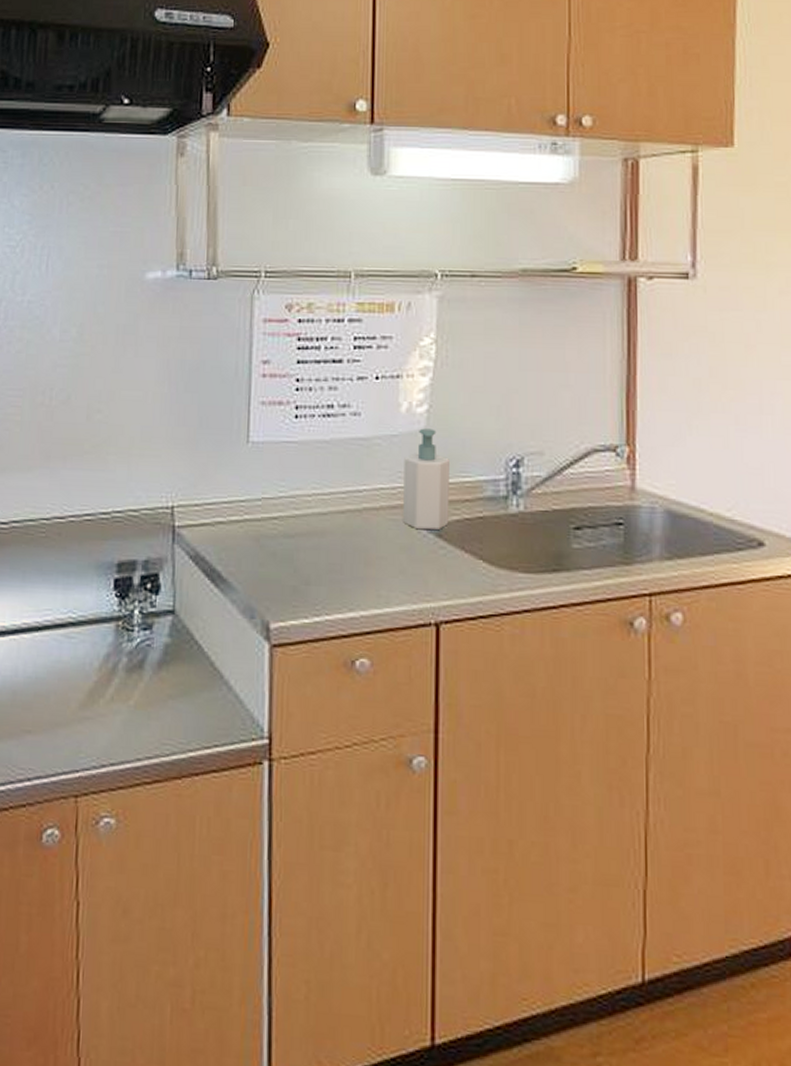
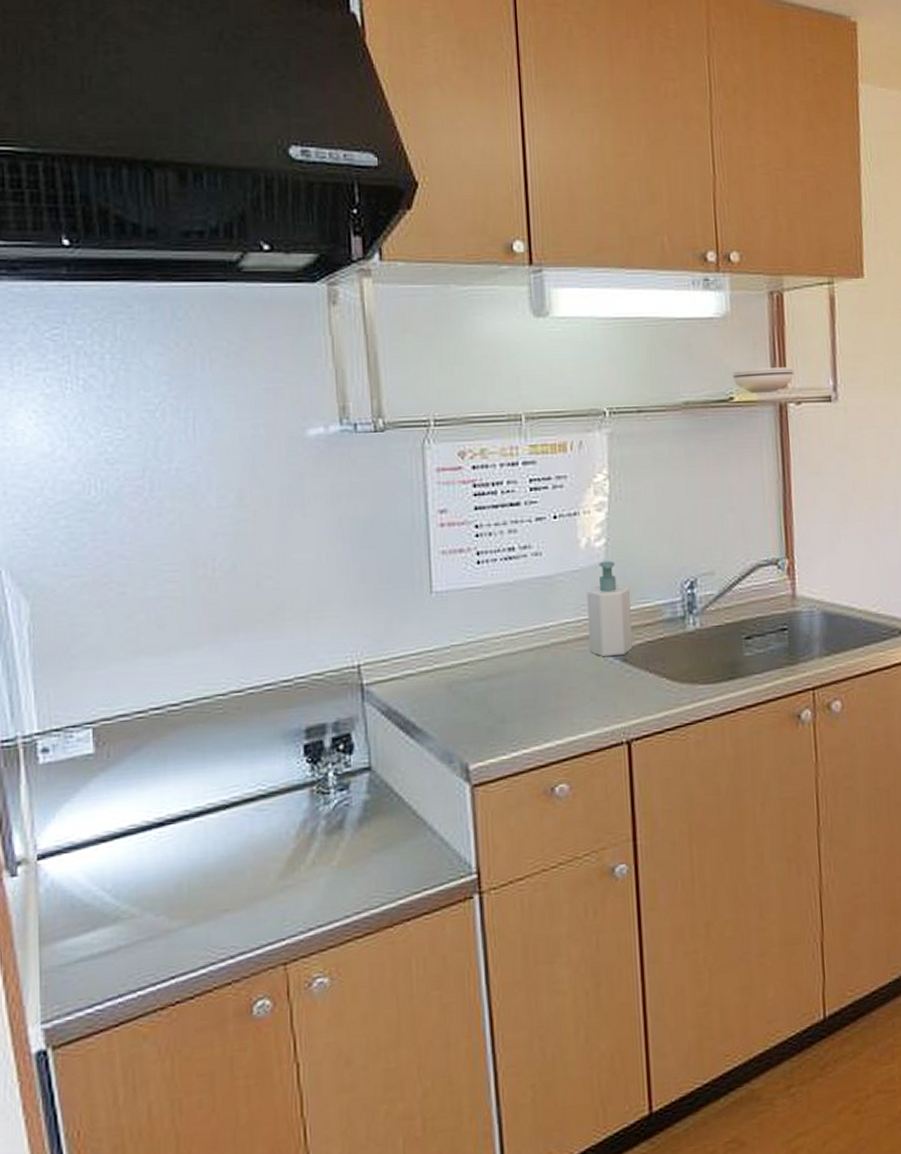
bowl: none [576,238,648,265] -> present [732,367,795,393]

